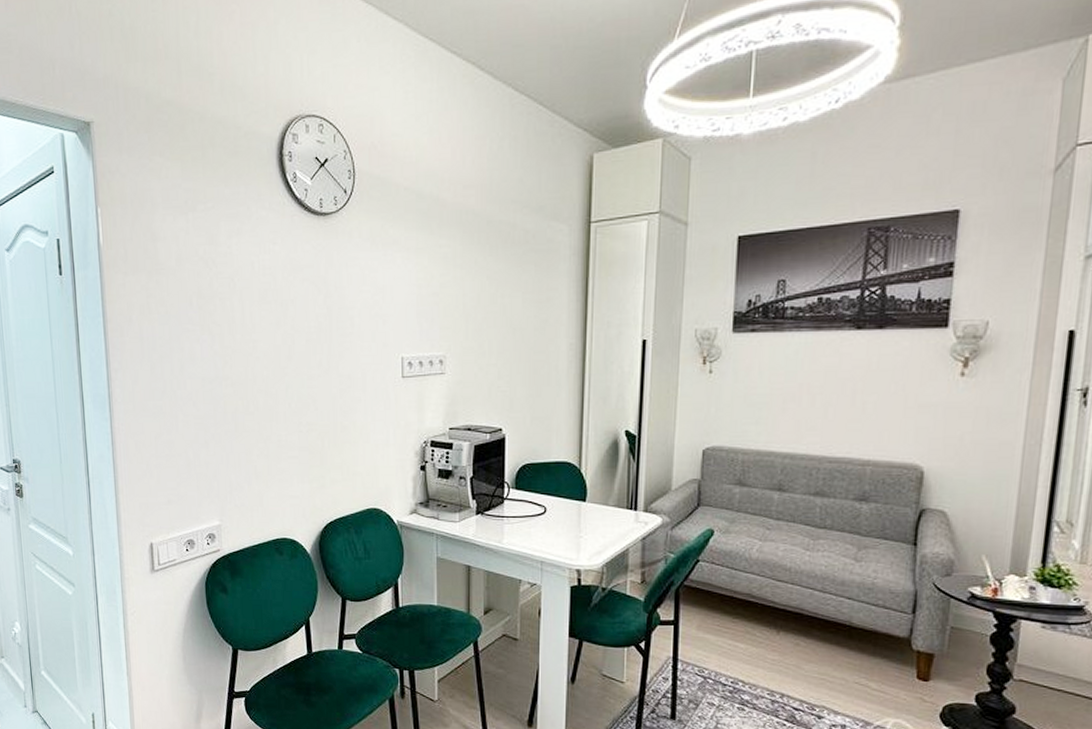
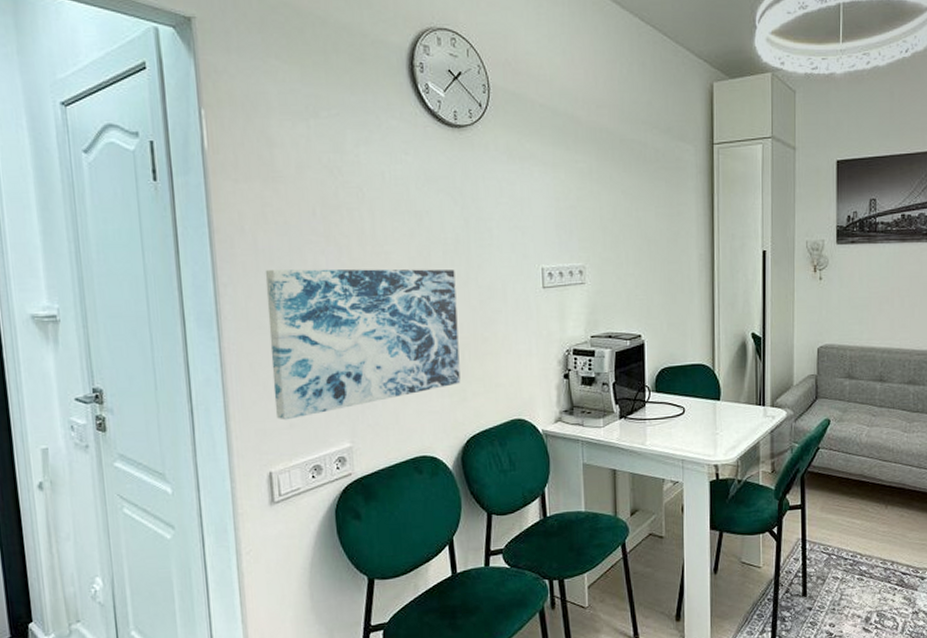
wall art: none [149,356,320,497] -> present [265,269,461,420]

